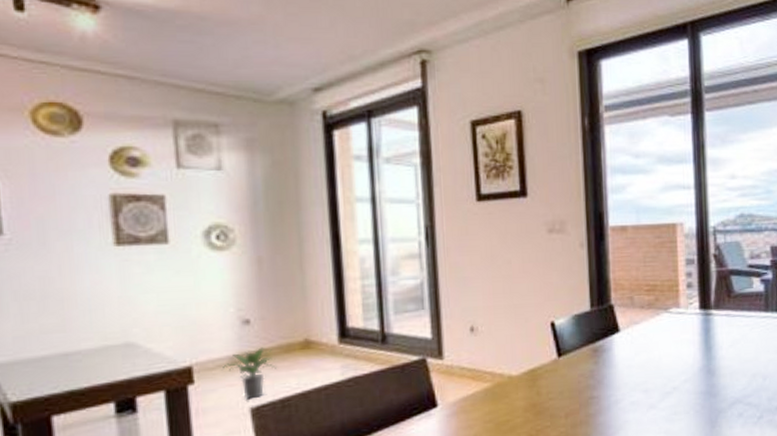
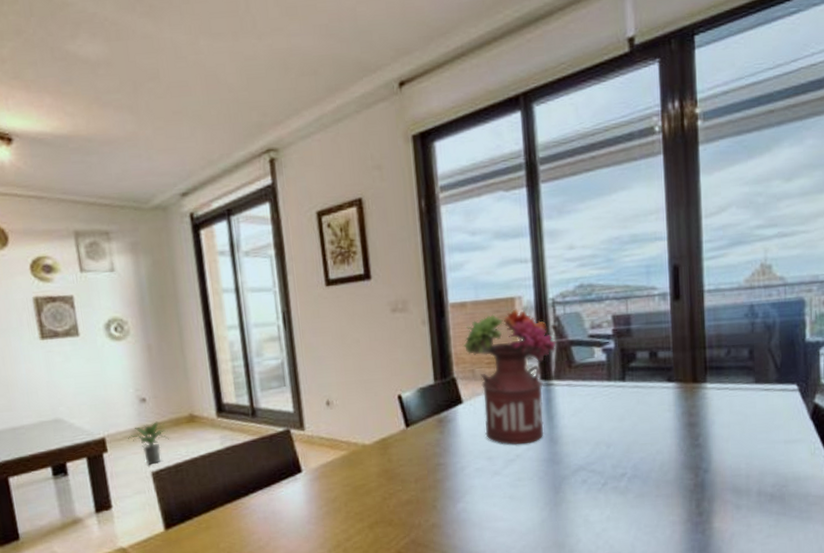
flower arrangement: none [621,235,717,377] -> present [462,309,557,445]

